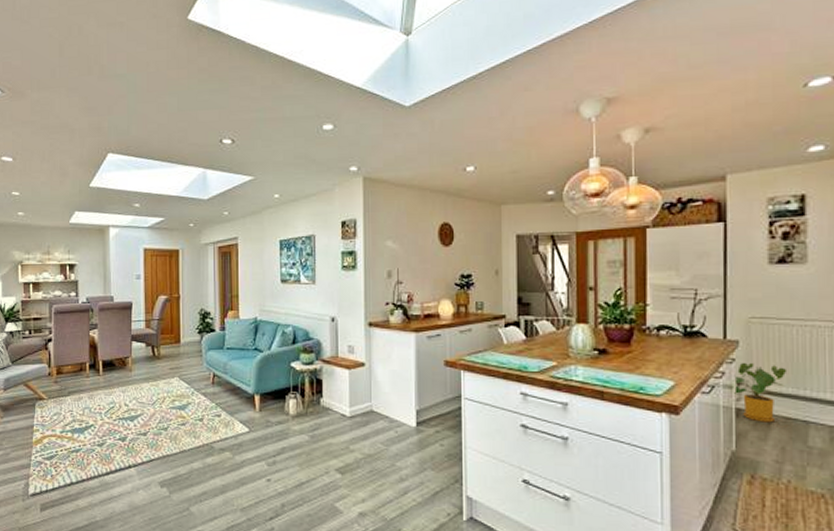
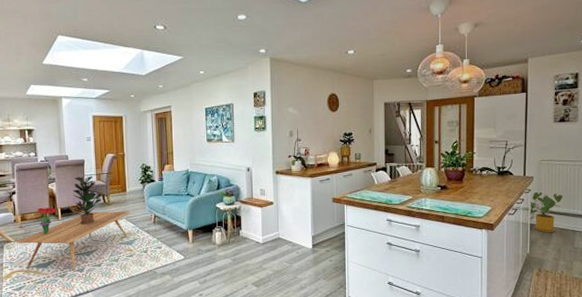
coffee table: none [49,366,185,439] -> present [16,211,131,271]
bouquet: none [75,359,98,393] -> present [37,207,57,235]
potted plant: none [117,322,153,383] -> present [72,175,103,226]

